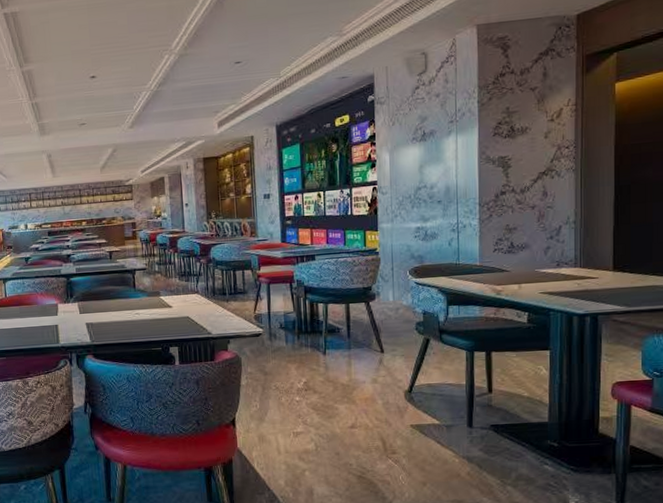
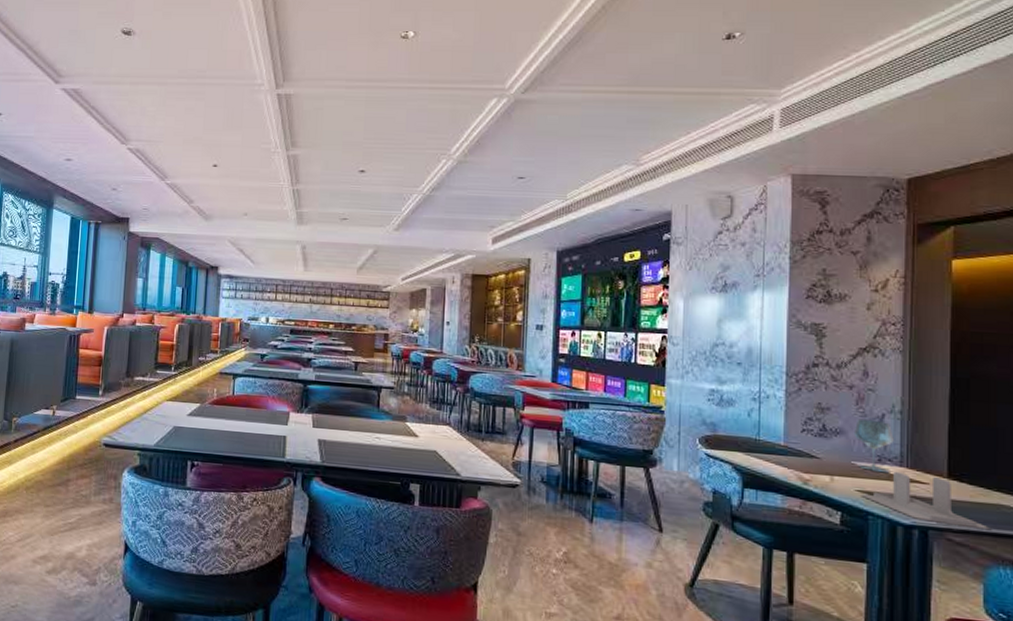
wine glass: none [536,232,569,275] -> present [853,418,894,474]
napkin holder: none [543,272,648,309] -> present [861,471,992,531]

